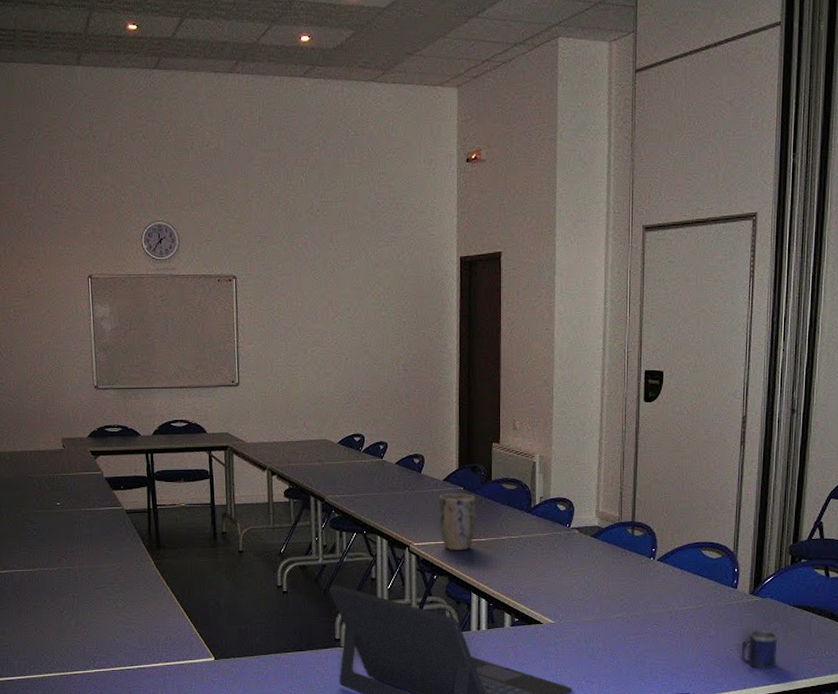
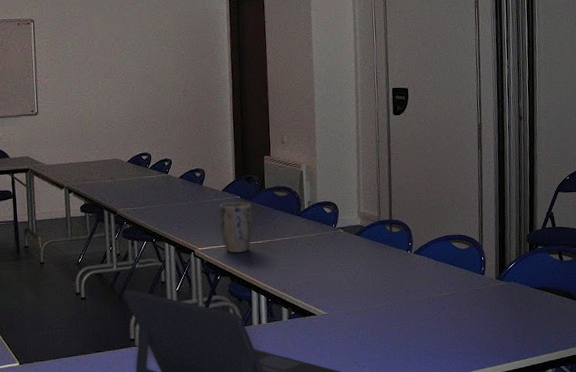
mug: present [741,630,778,670] -> none [492,310,525,347]

